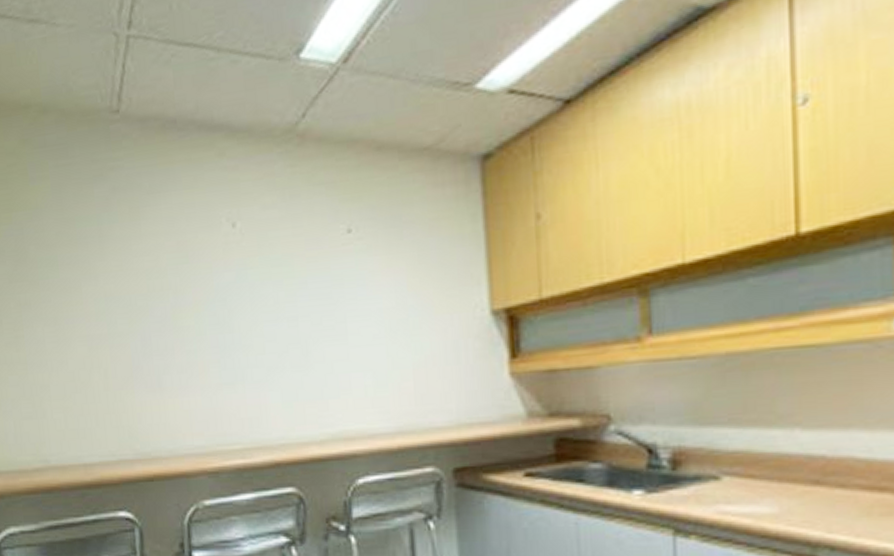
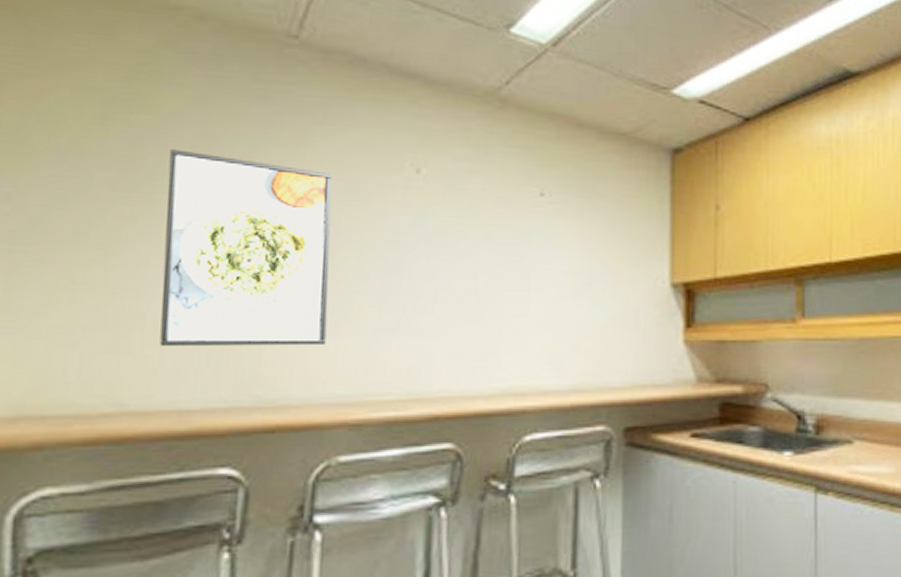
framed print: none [43,238,180,411] -> present [160,149,333,346]

